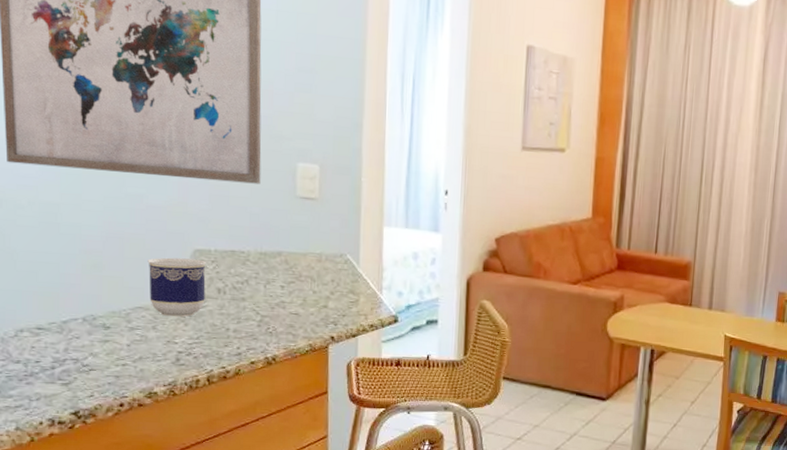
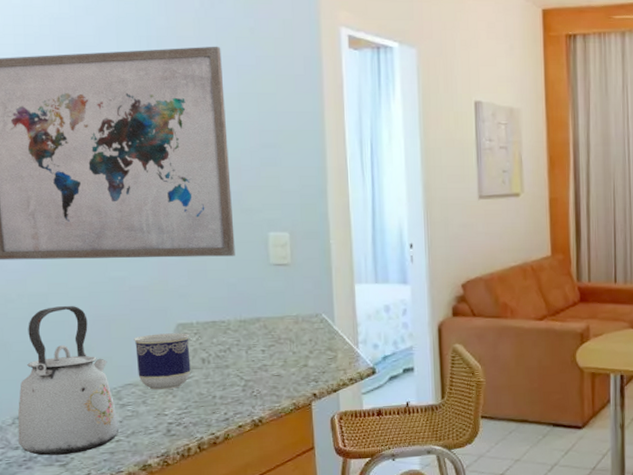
kettle: none [20,218,127,374] -> present [17,306,120,456]

